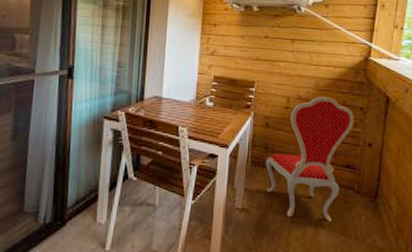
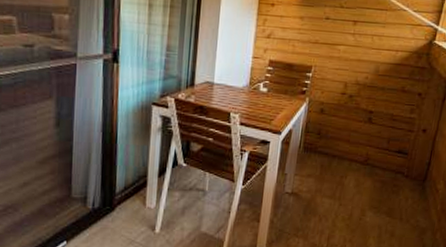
dining chair: present [266,96,354,222] -> none [318,81,412,205]

